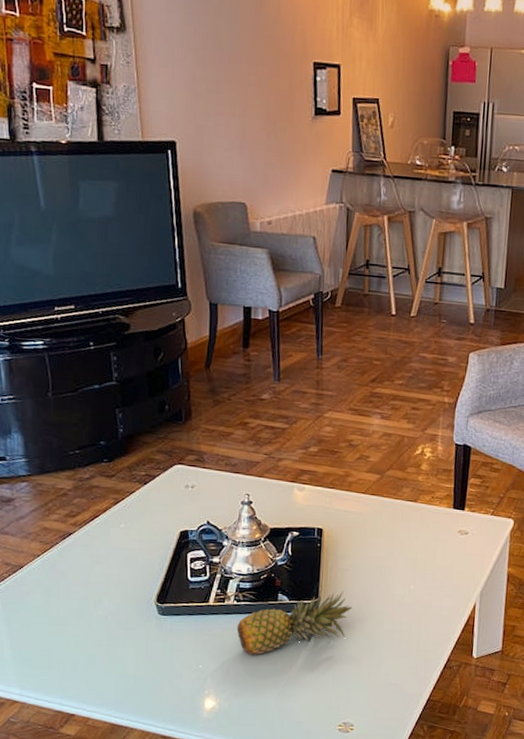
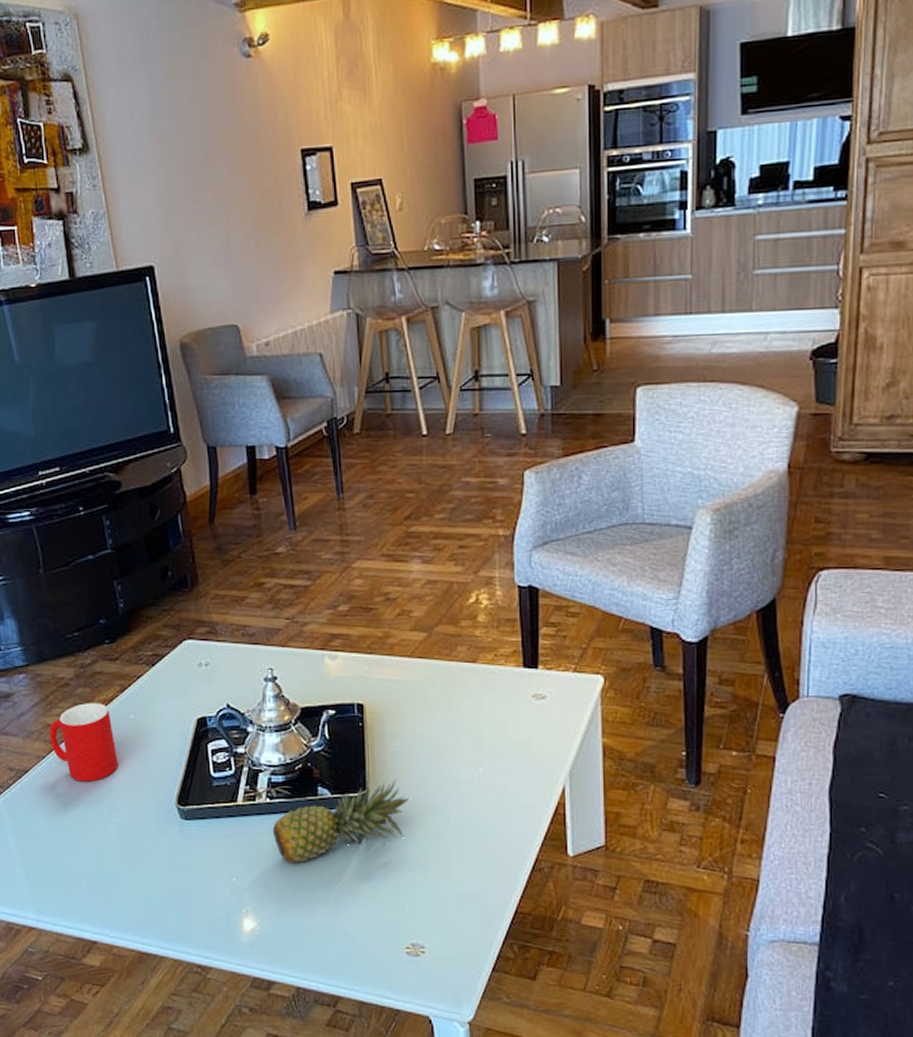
cup: none [46,511,107,579] -> present [49,703,118,782]

